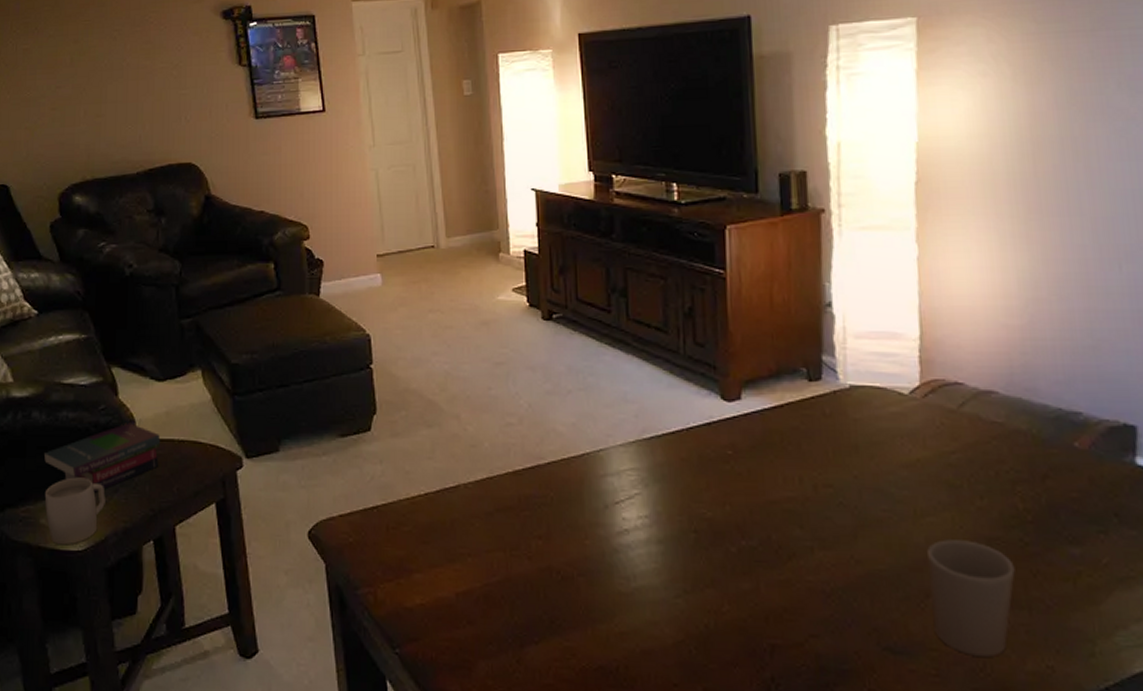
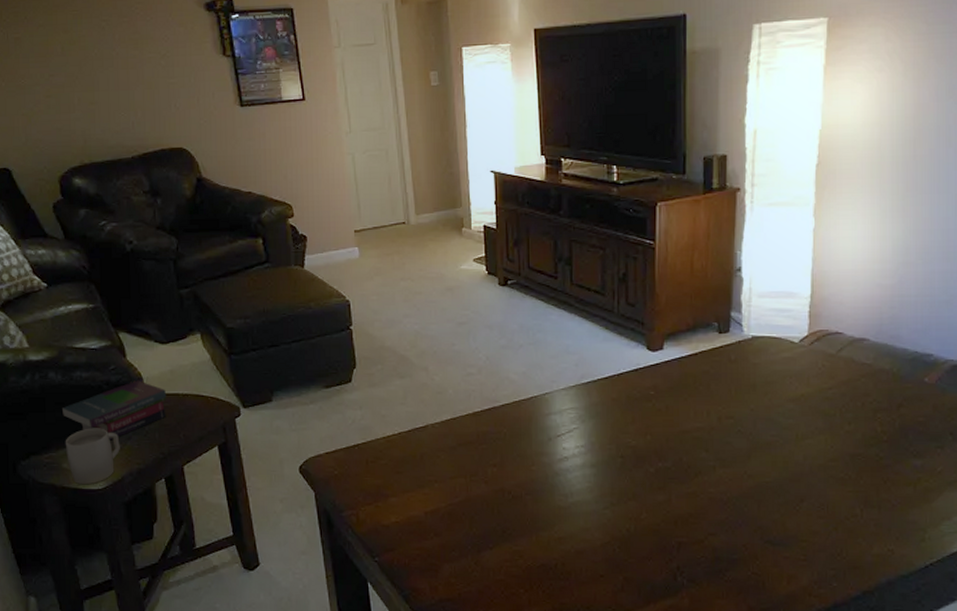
mug: present [926,539,1016,657] -> none [803,457,871,544]

